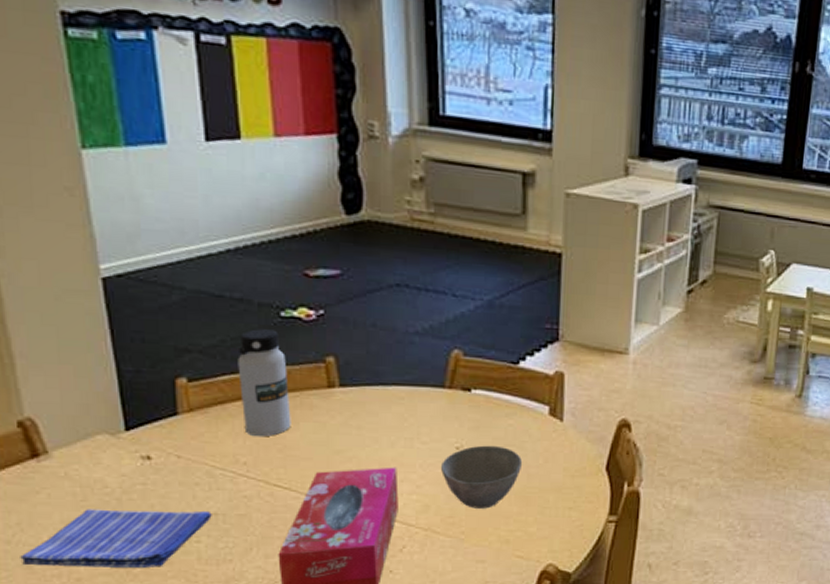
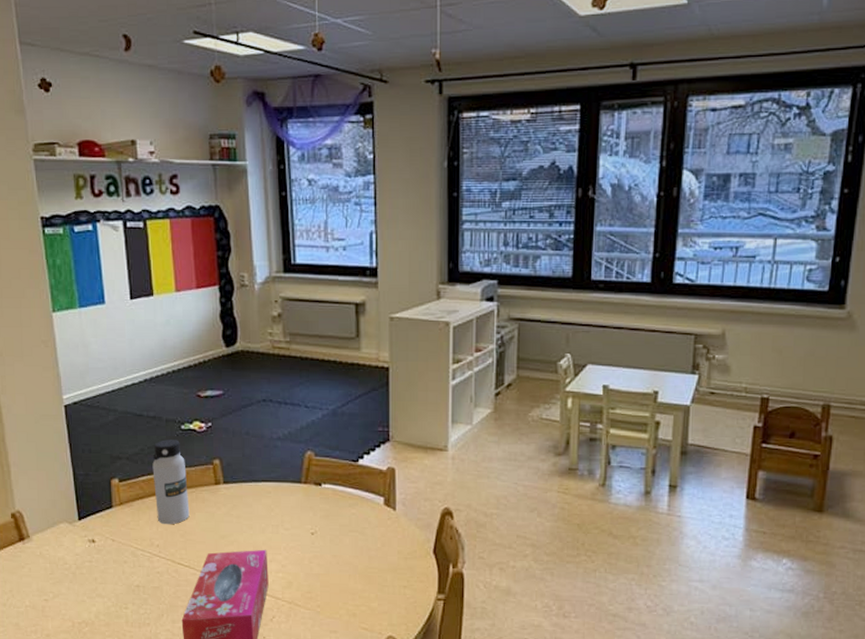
dish towel: present [20,509,212,567] -> none [11,580,135,628]
bowl: present [441,445,523,509] -> none [301,531,364,586]

